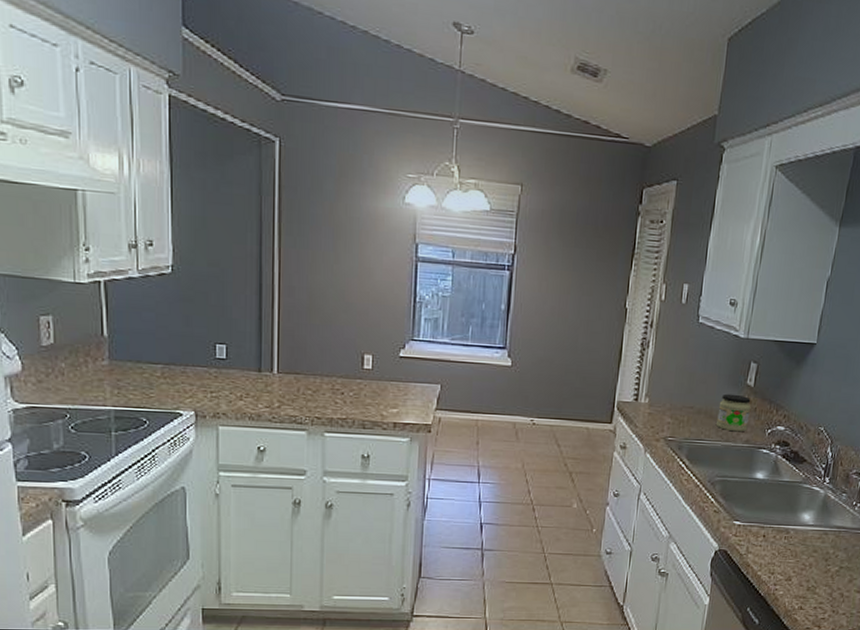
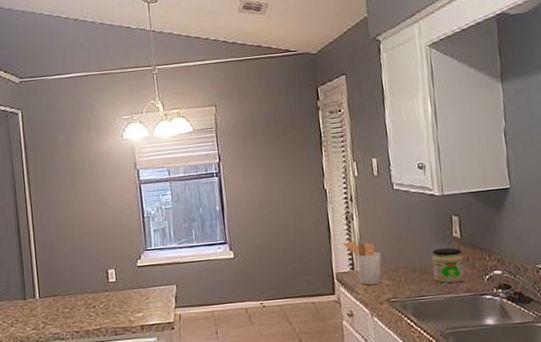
utensil holder: none [631,370,669,420] -> present [342,241,382,285]

